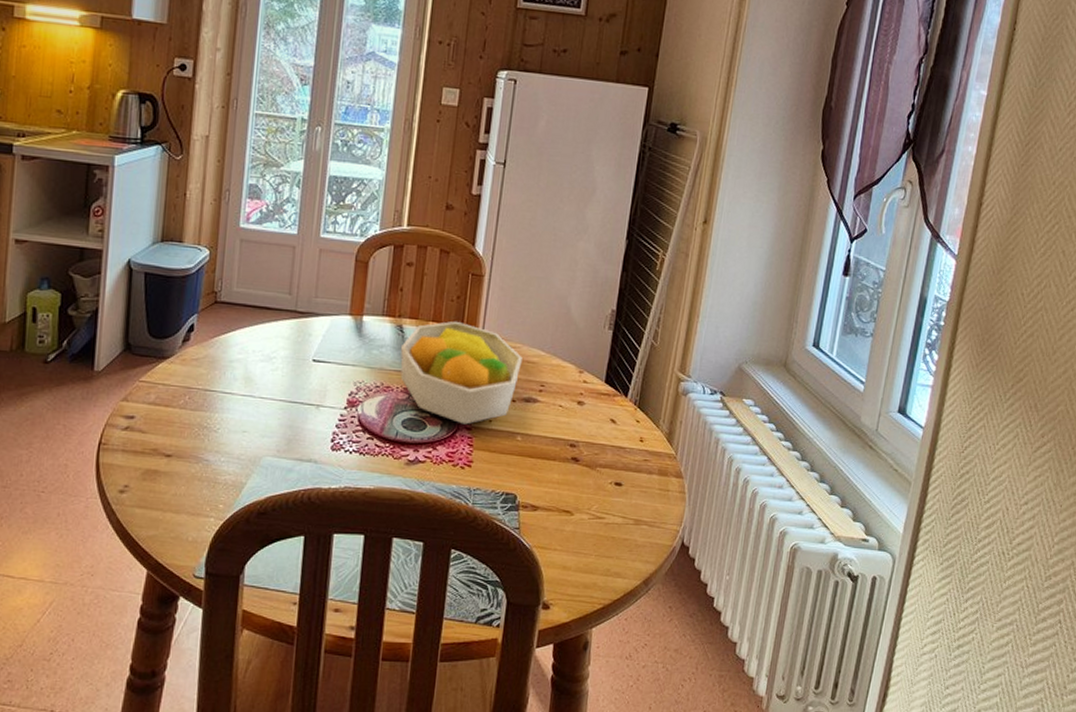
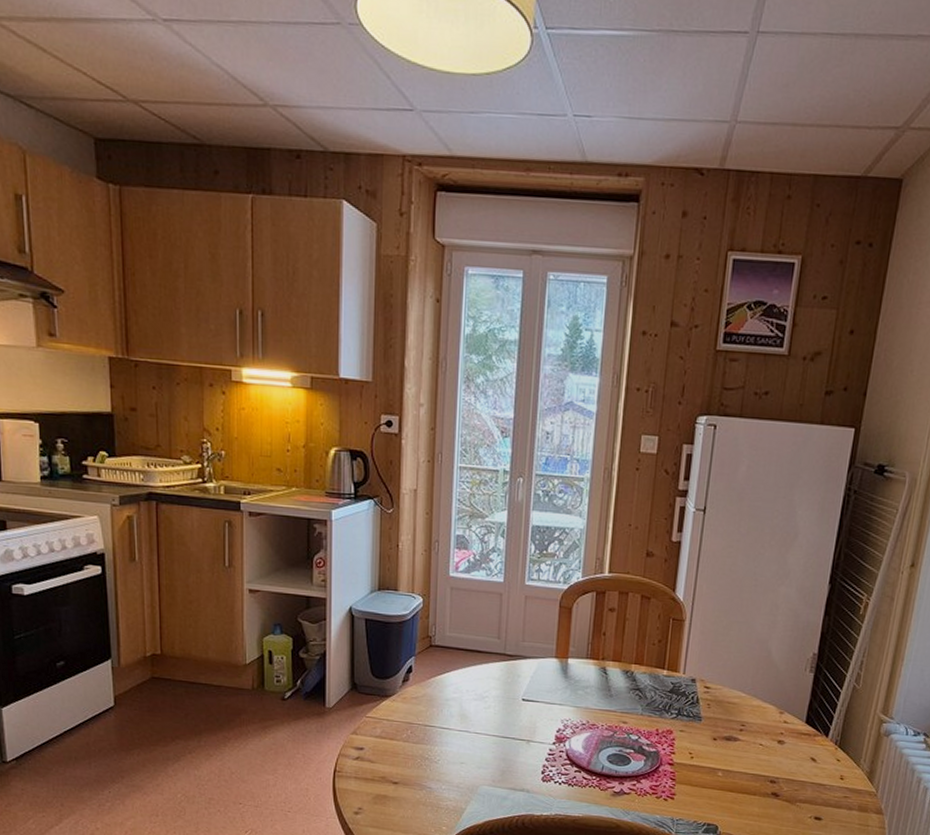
fruit bowl: present [400,321,522,425] -> none [604,663,723,761]

